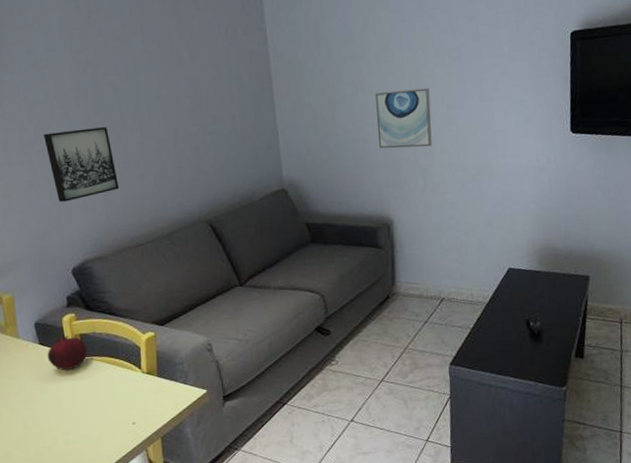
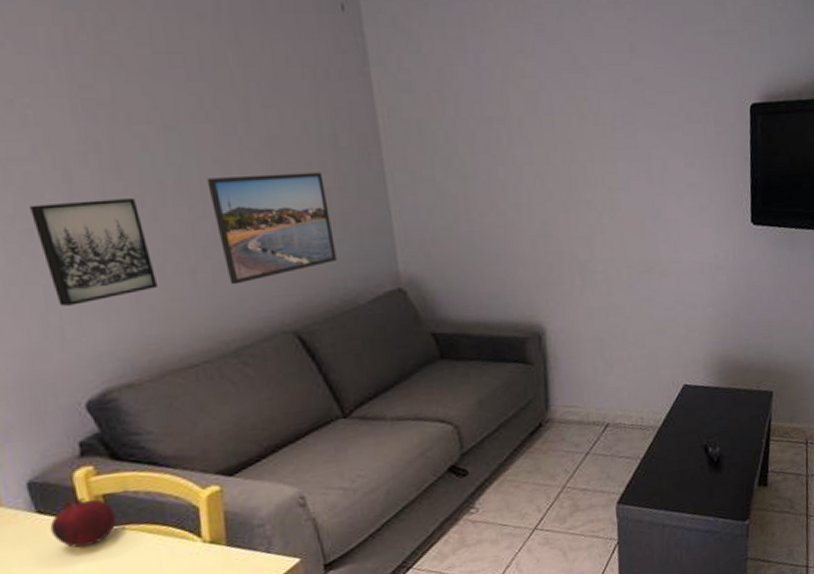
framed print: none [153,103,239,187] -> present [206,172,337,285]
wall art: present [375,88,432,149] -> none [519,163,592,239]

